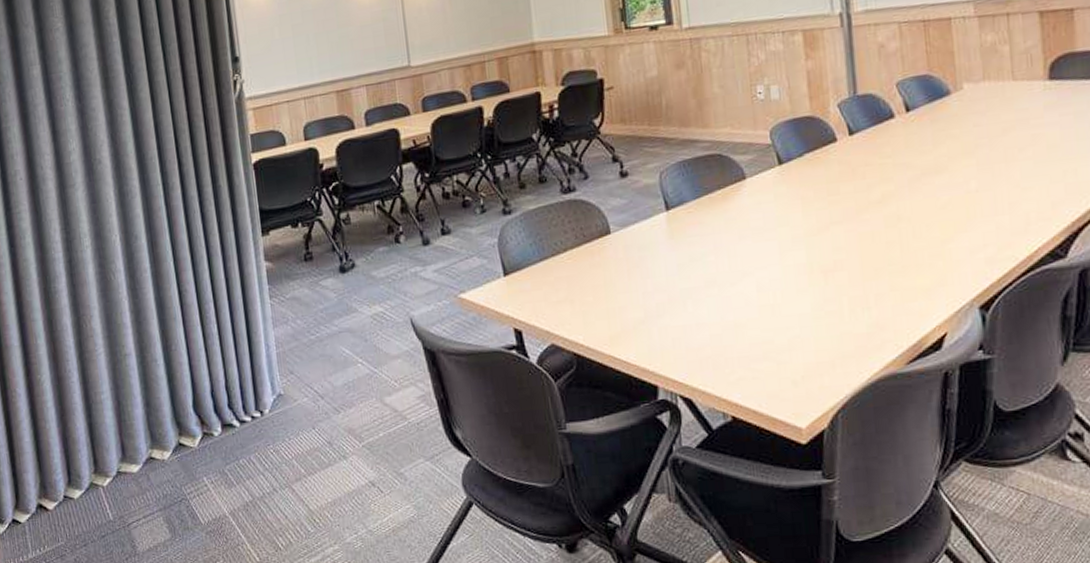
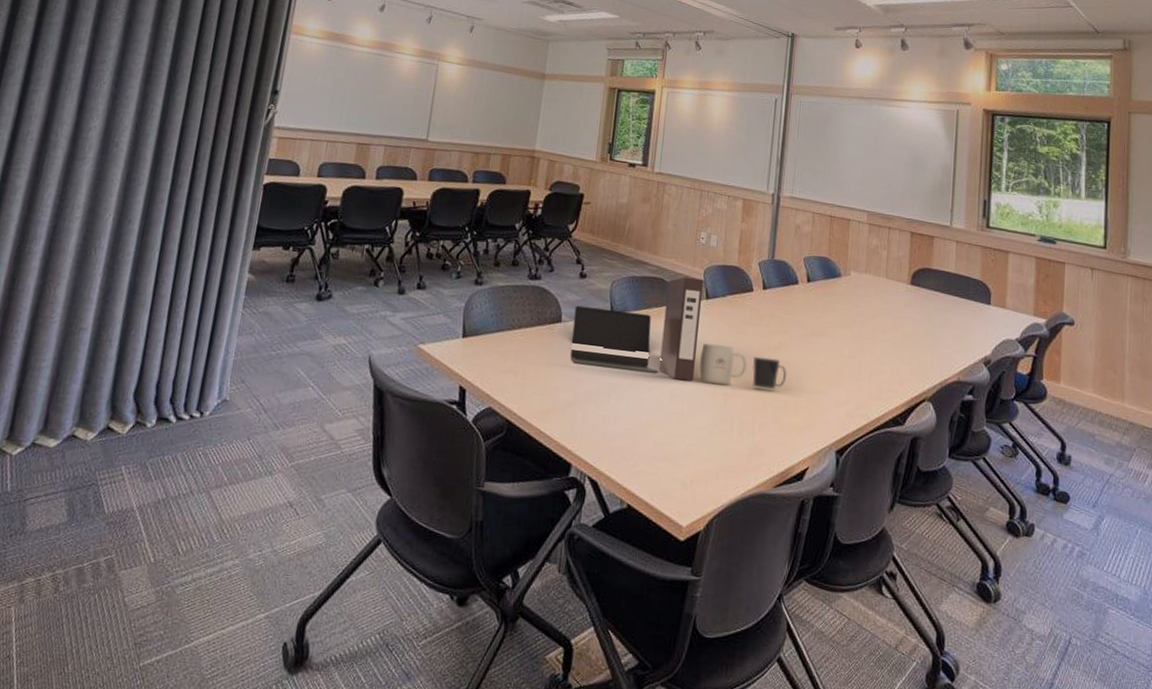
laptop: none [623,199,736,277] -> present [570,305,657,375]
binder: none [727,142,782,268] -> present [658,277,704,382]
mug: none [784,213,846,263] -> present [698,343,747,385]
mug: none [851,214,899,257] -> present [751,356,786,392]

